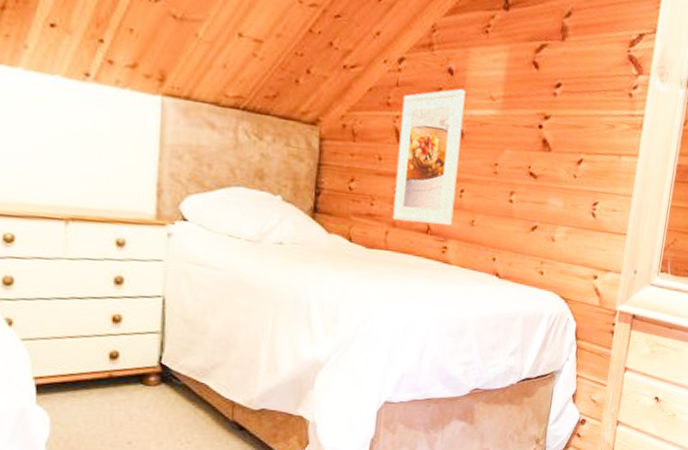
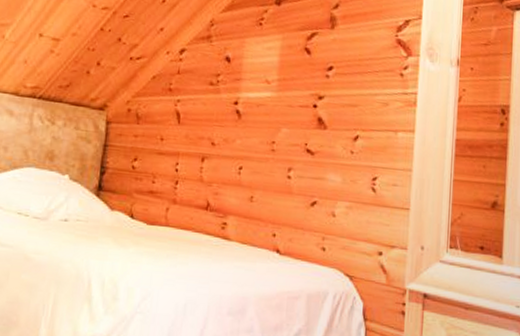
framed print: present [392,88,466,227] -> none [172,74,243,203]

